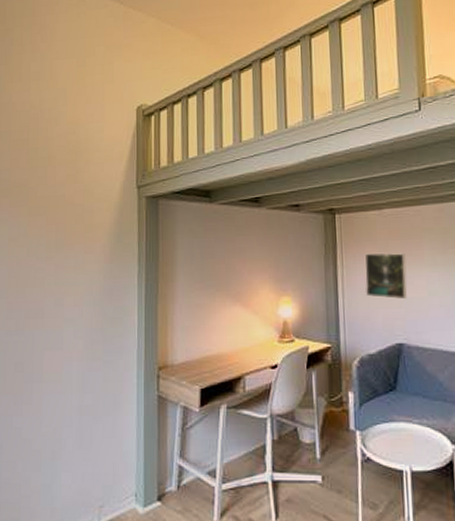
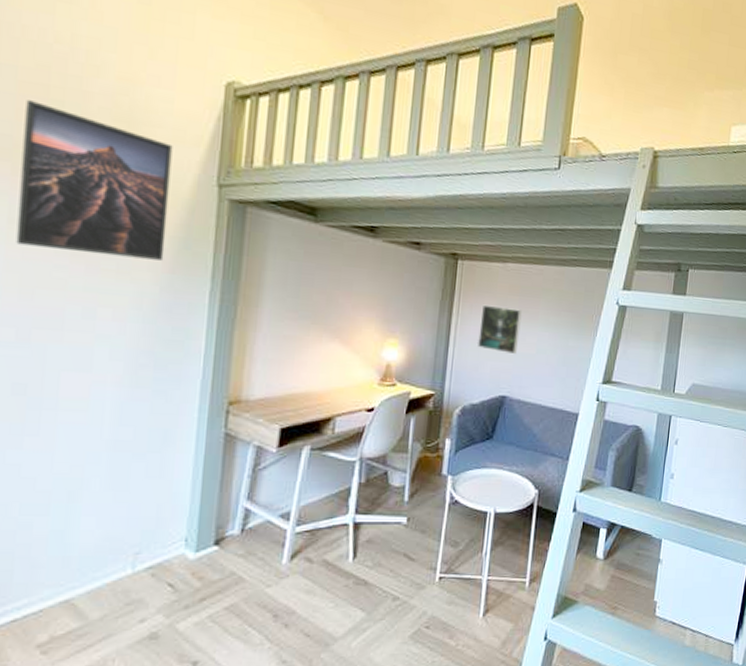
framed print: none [14,152,105,257] -> present [16,100,173,261]

